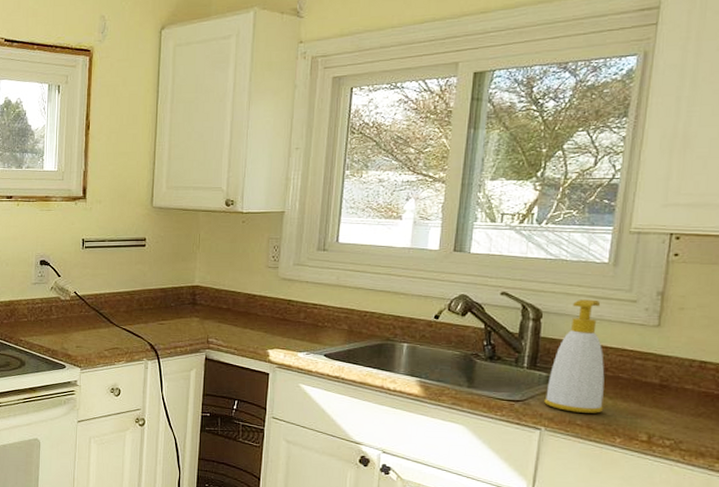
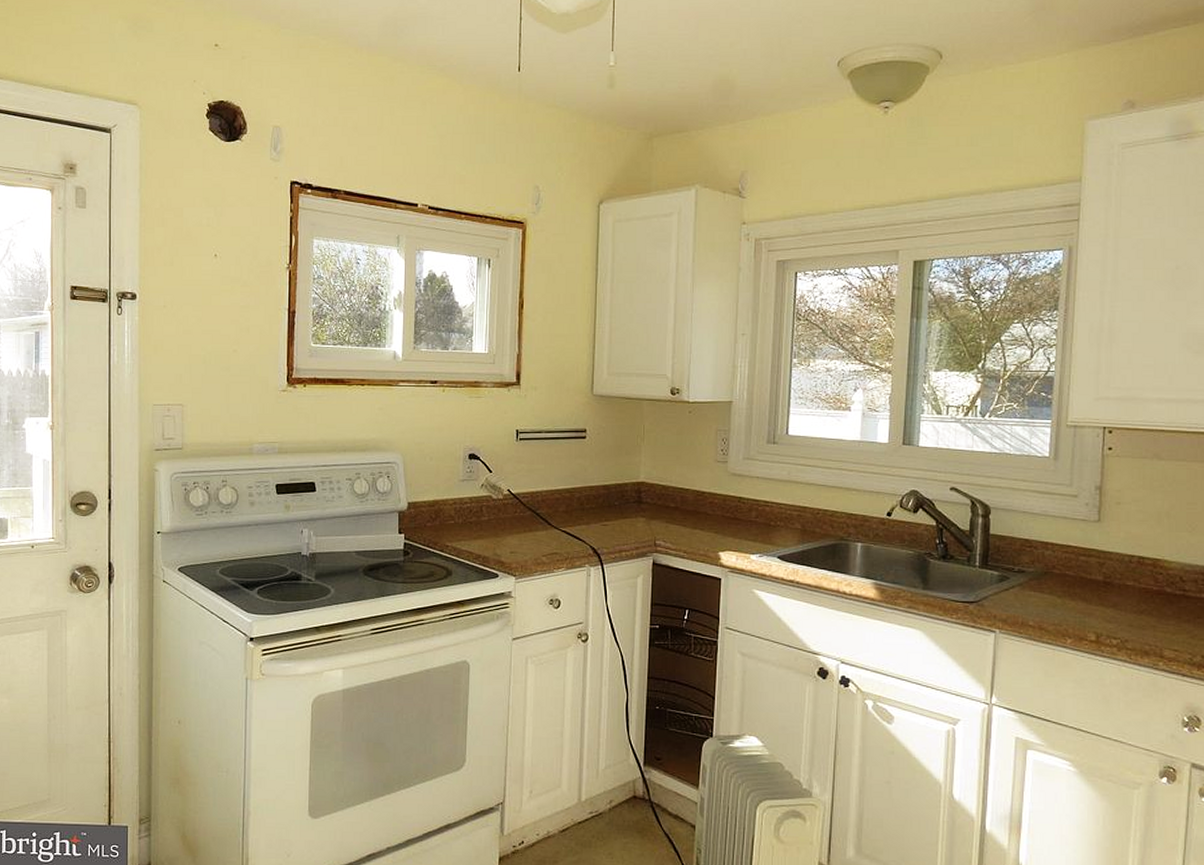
soap bottle: present [544,299,605,413] -> none [997,494,1054,613]

